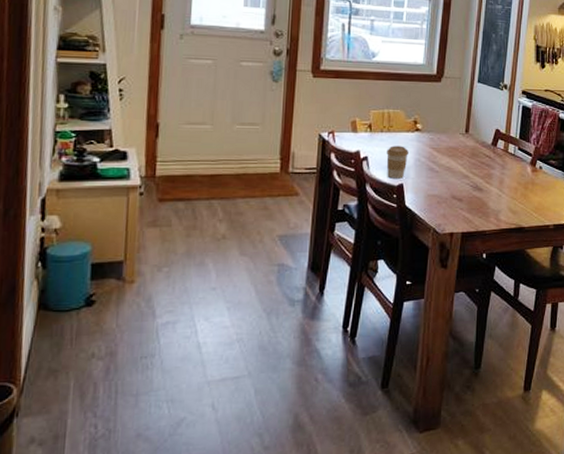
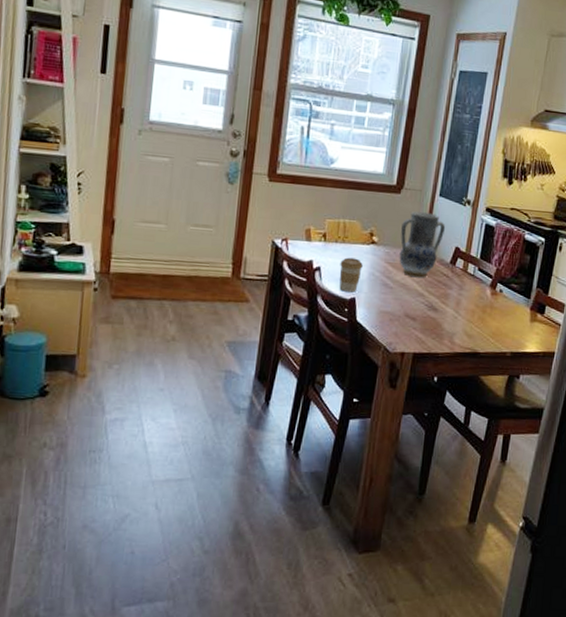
vase: none [443,97,486,161] -> present [399,211,446,278]

